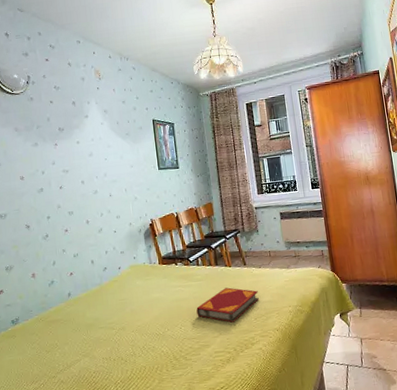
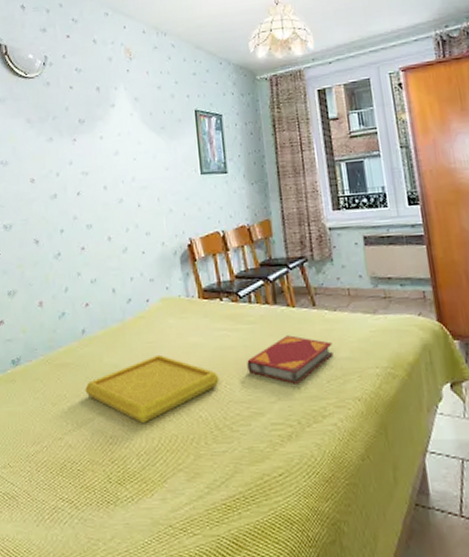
serving tray: none [72,308,176,360] -> present [85,354,219,423]

